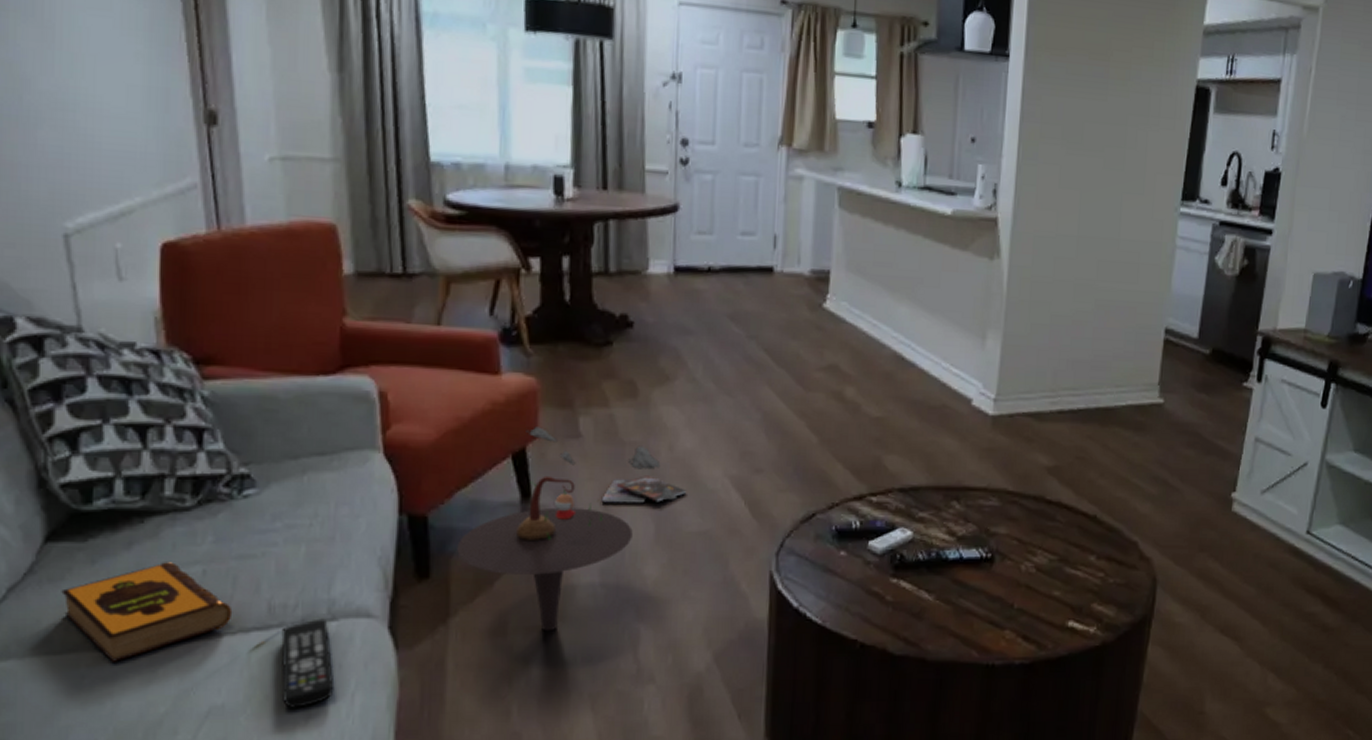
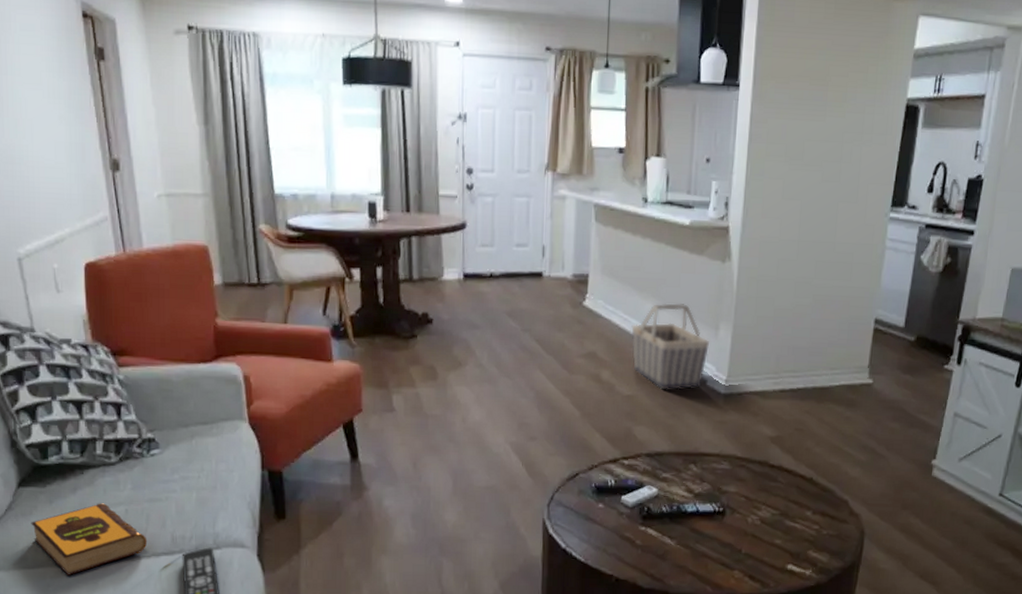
side table: present [457,427,678,631] -> none [305,403,470,562]
booklet: present [601,475,687,504] -> none [411,441,477,464]
basket: none [882,306,975,411] -> present [631,303,709,390]

